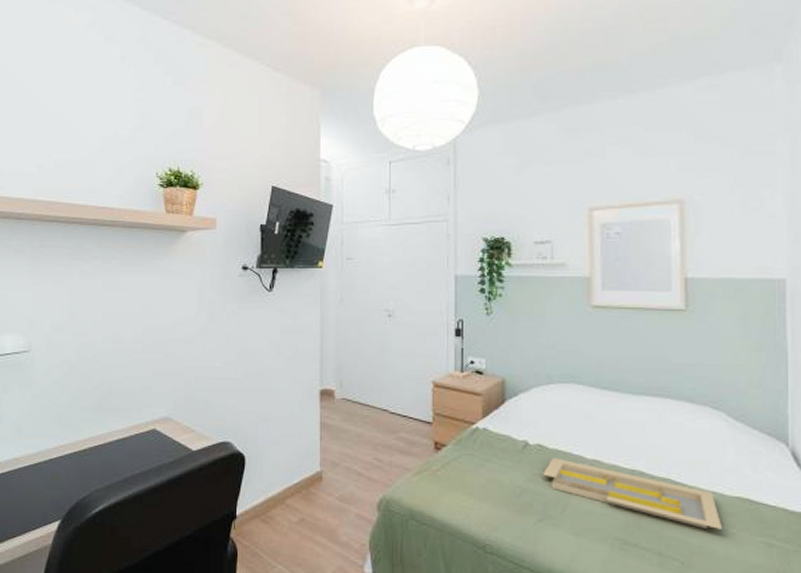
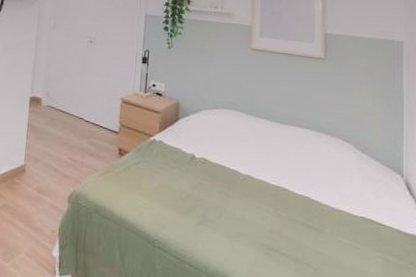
serving tray: present [543,458,722,529] -> none [205,170,348,243]

